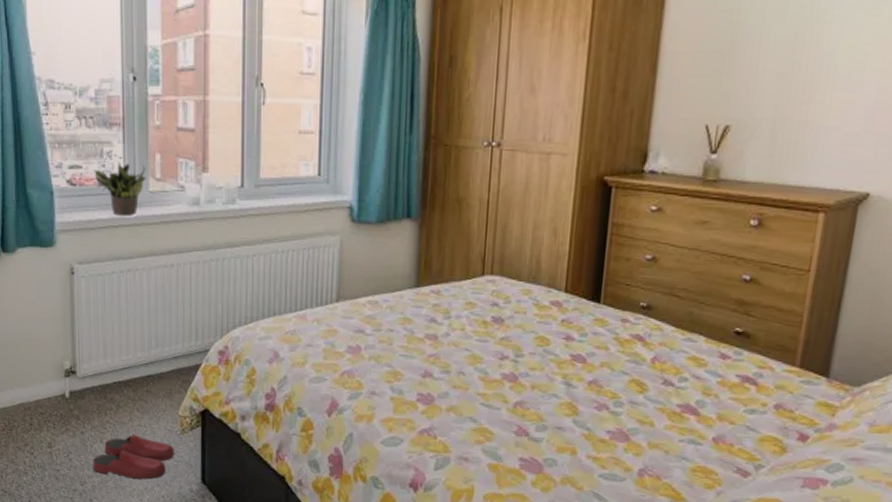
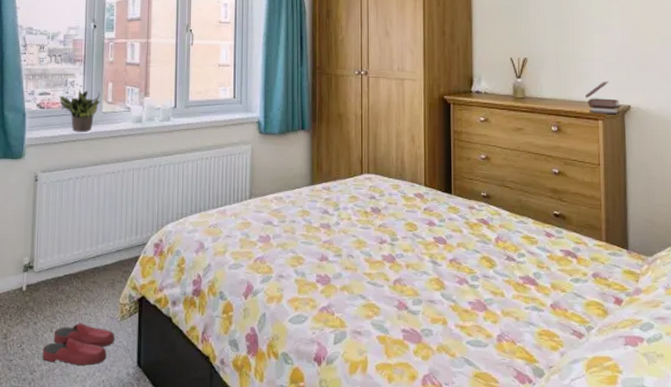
jewelry box: none [806,158,857,206] -> present [585,80,622,115]

